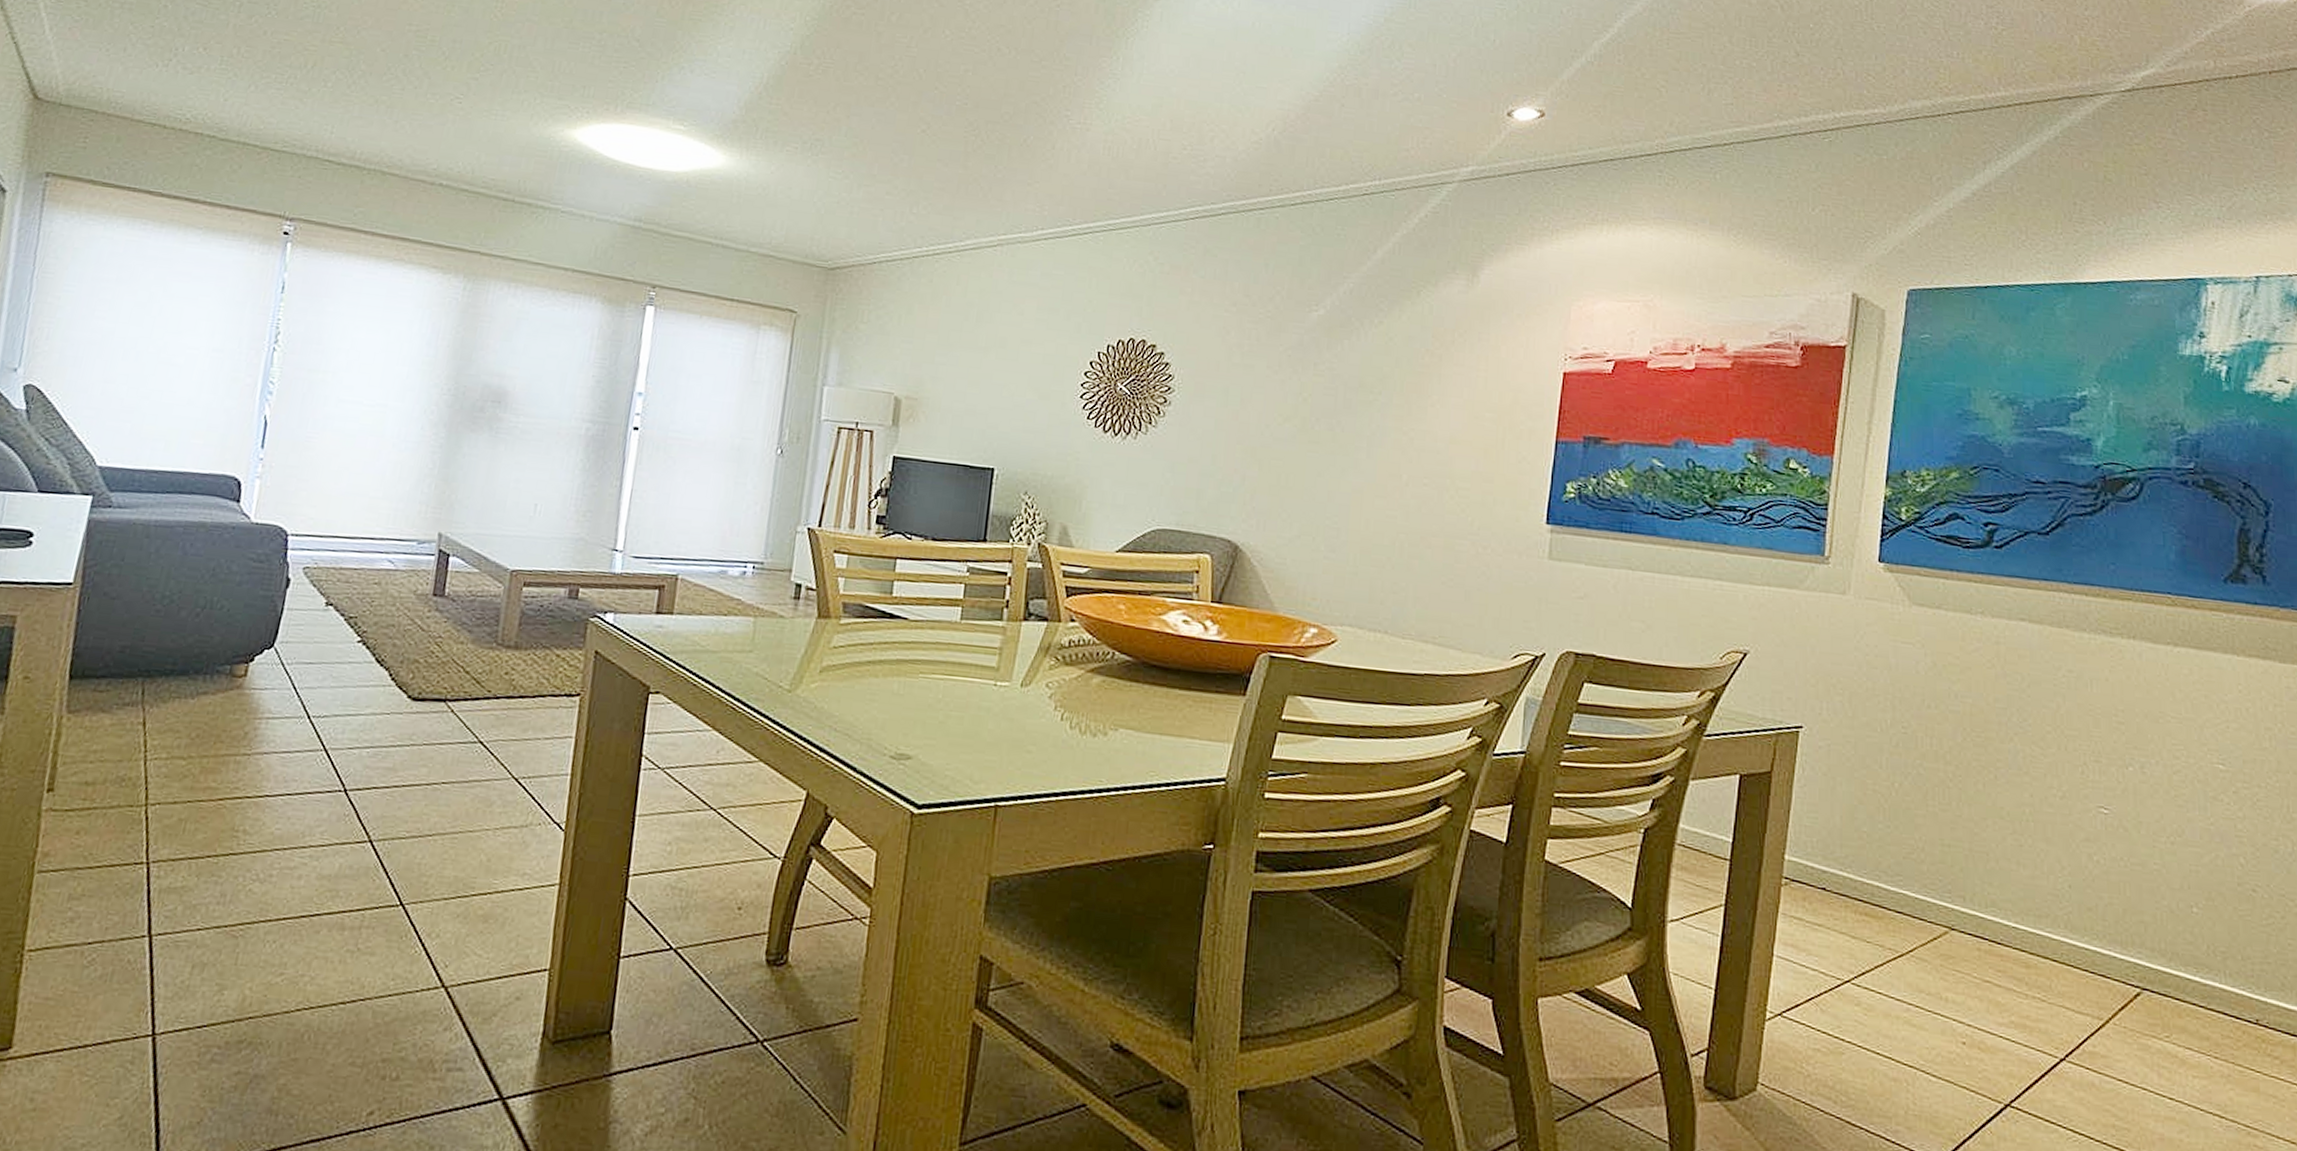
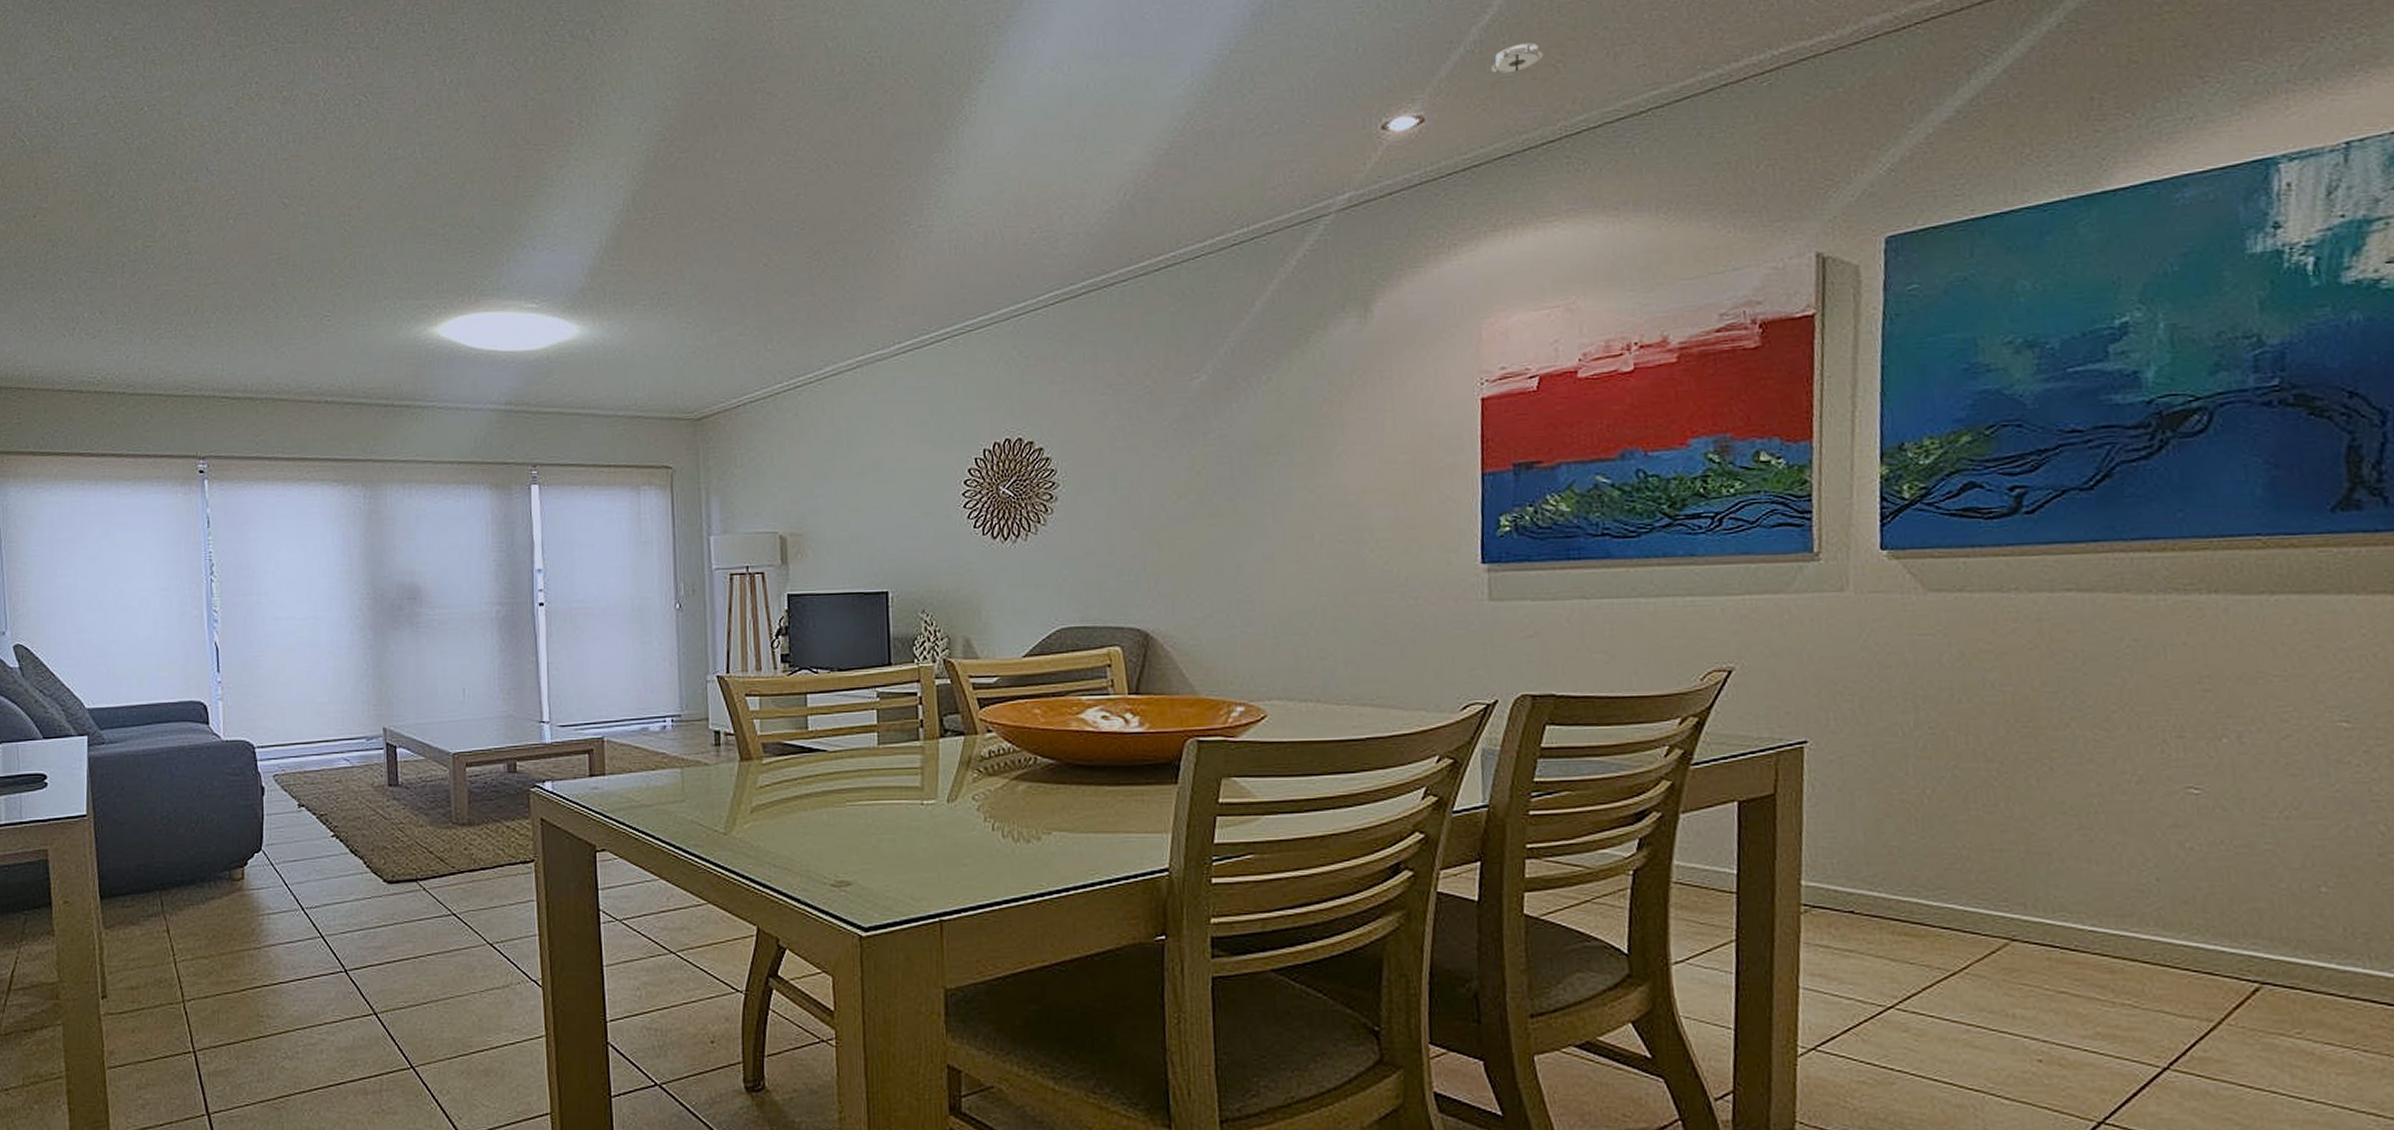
smoke detector: none [1605,64,1650,89] -> present [1490,43,1543,78]

